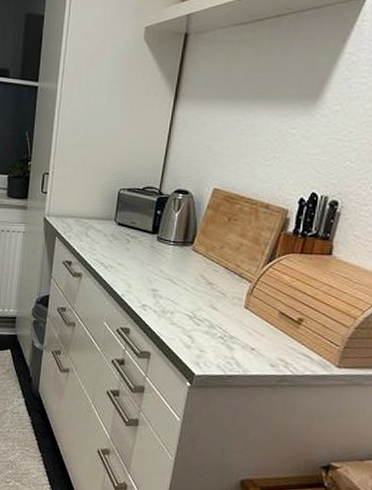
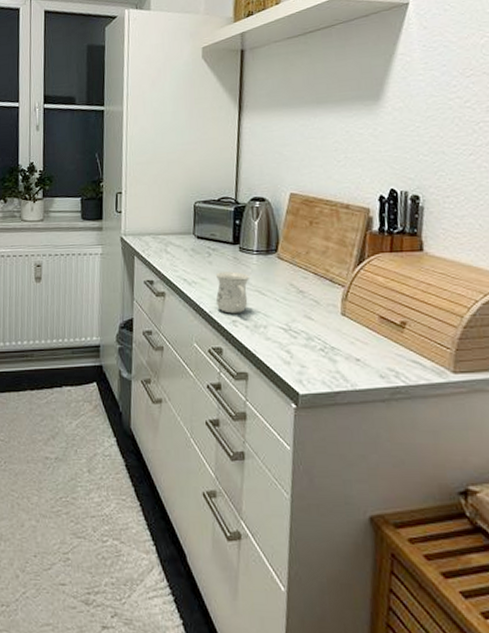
mug: none [130,258,164,299] -> present [215,271,250,314]

